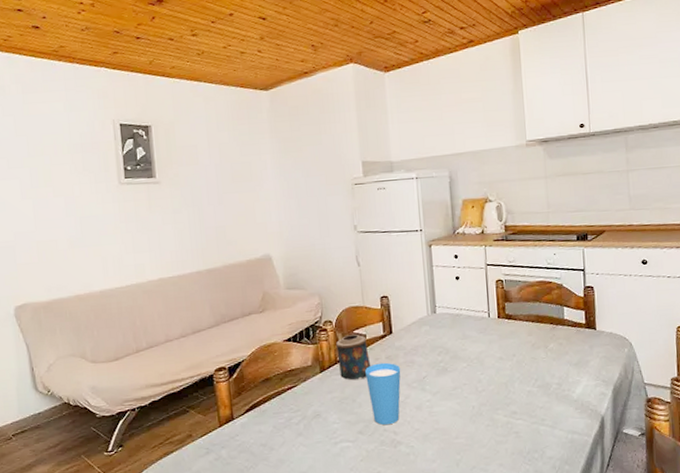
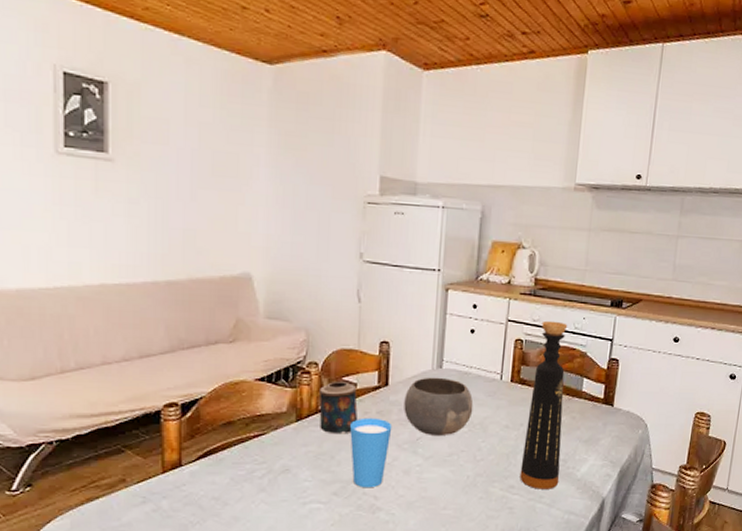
bowl: none [407,321,469,373] -> present [404,377,474,437]
bottle: none [517,260,558,413] -> present [520,320,568,489]

